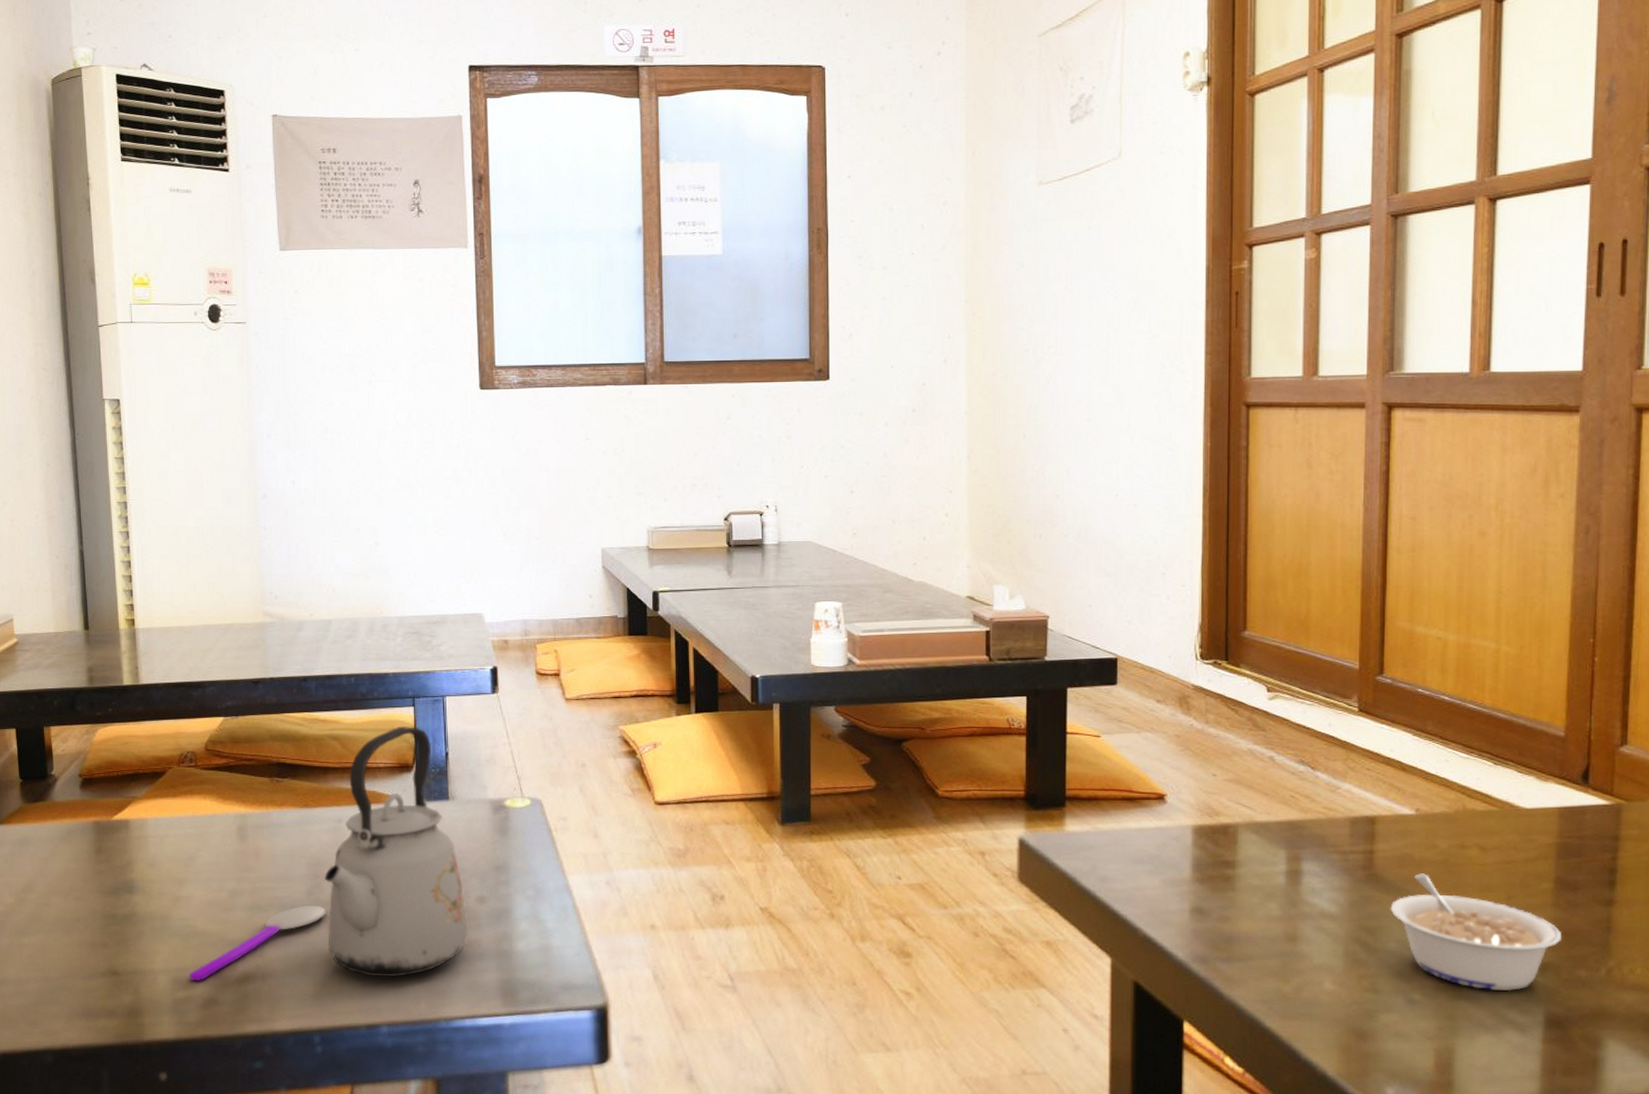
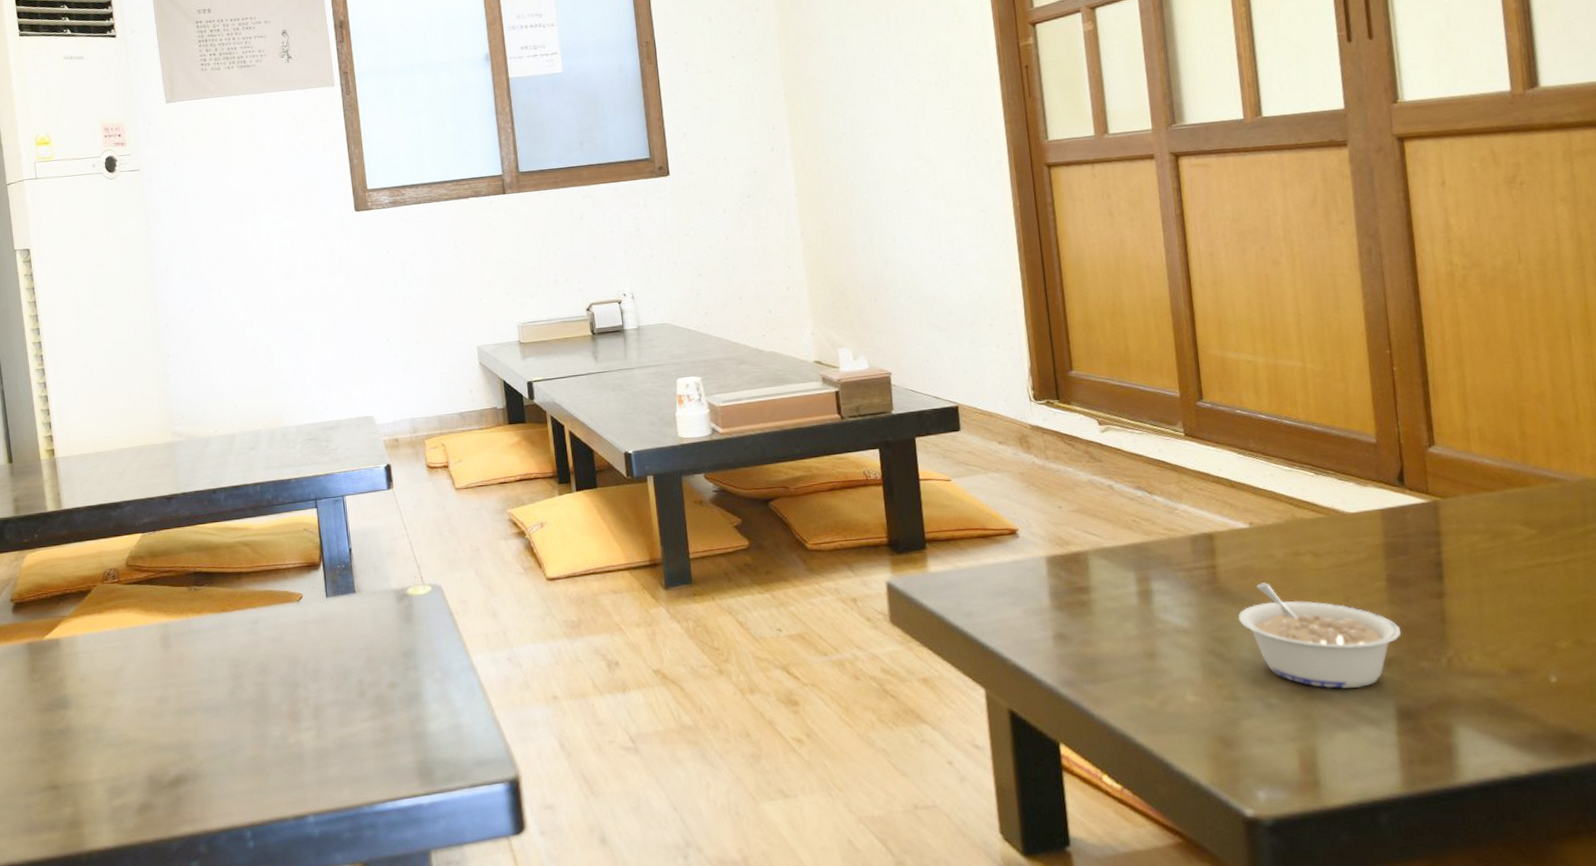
spoon: present [190,905,326,981] -> none [125,704,249,788]
kettle: present [324,725,468,978] -> none [245,526,383,770]

